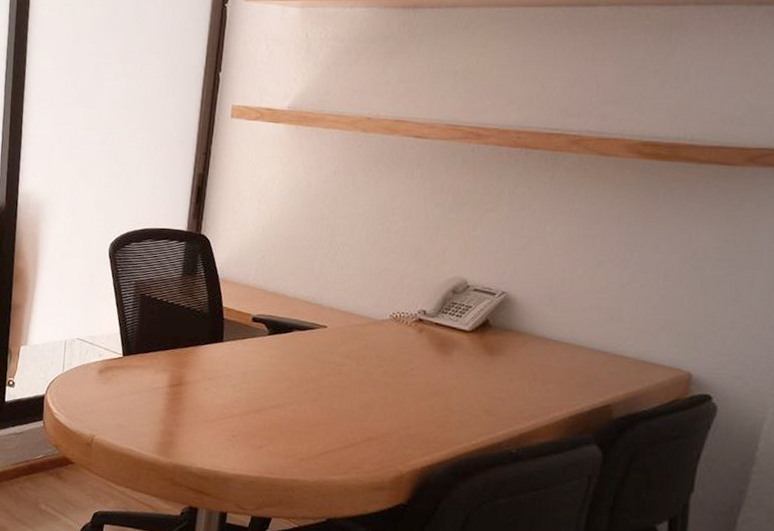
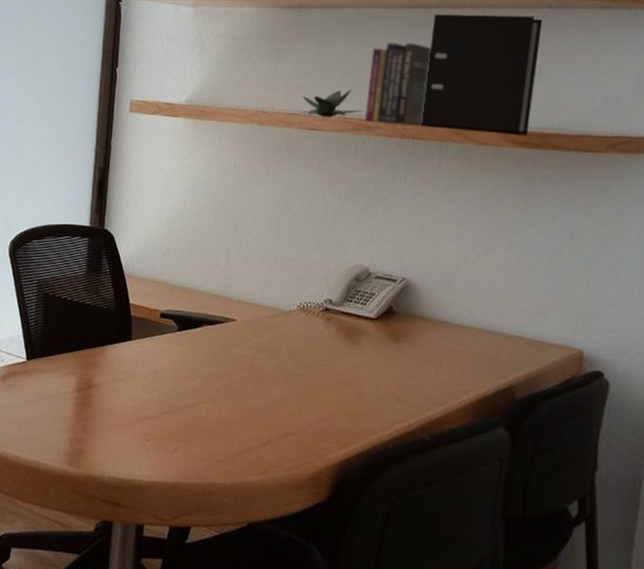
plant: none [406,94,475,125] -> present [299,89,363,118]
books: none [475,45,556,136] -> present [364,42,431,127]
binder: none [537,13,687,147] -> present [421,14,543,136]

